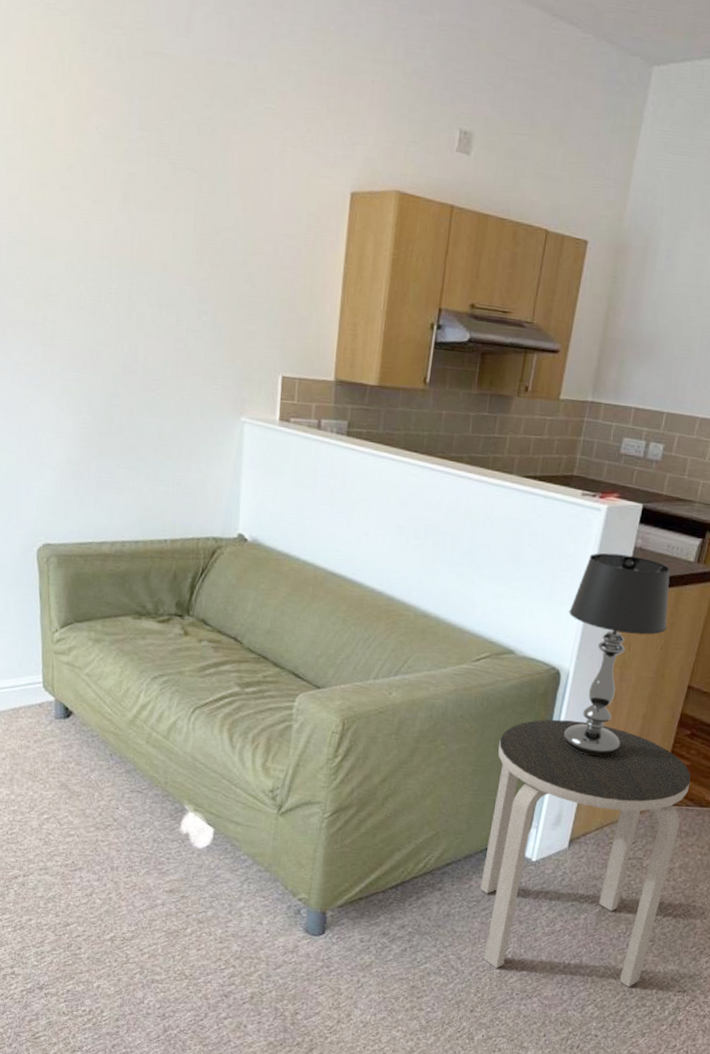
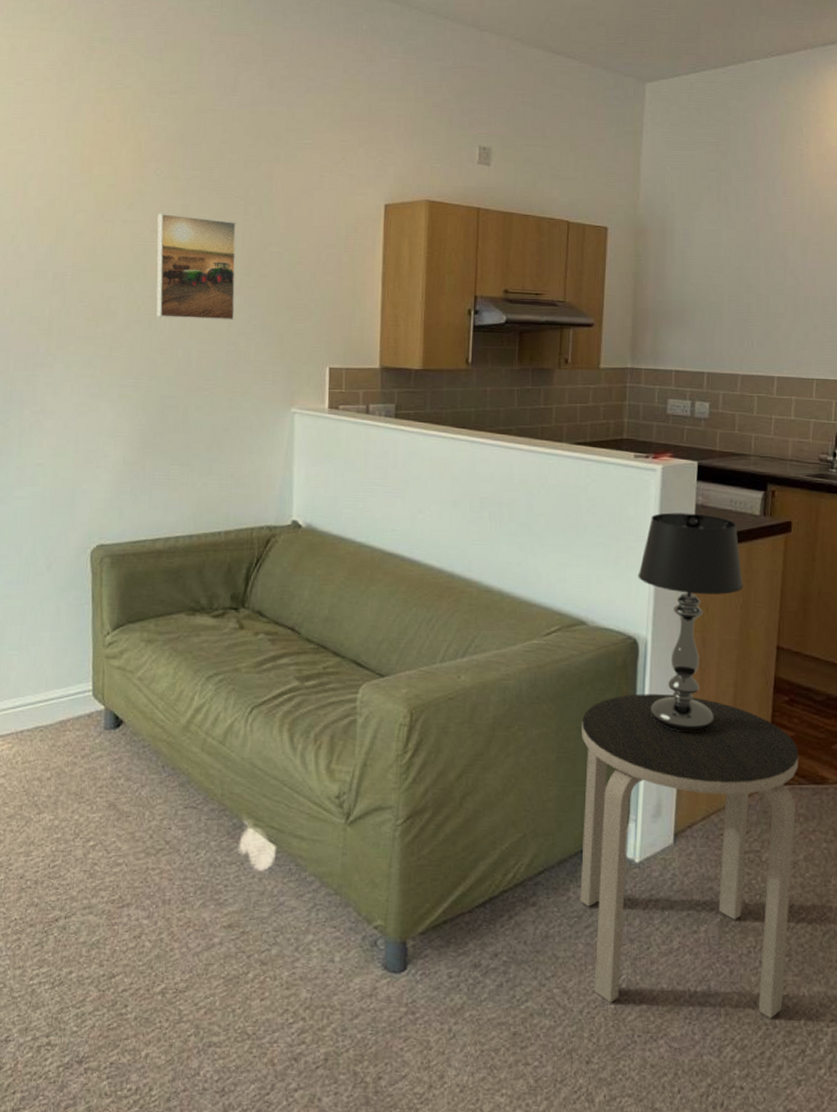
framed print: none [100,180,188,315] -> present [156,213,237,320]

